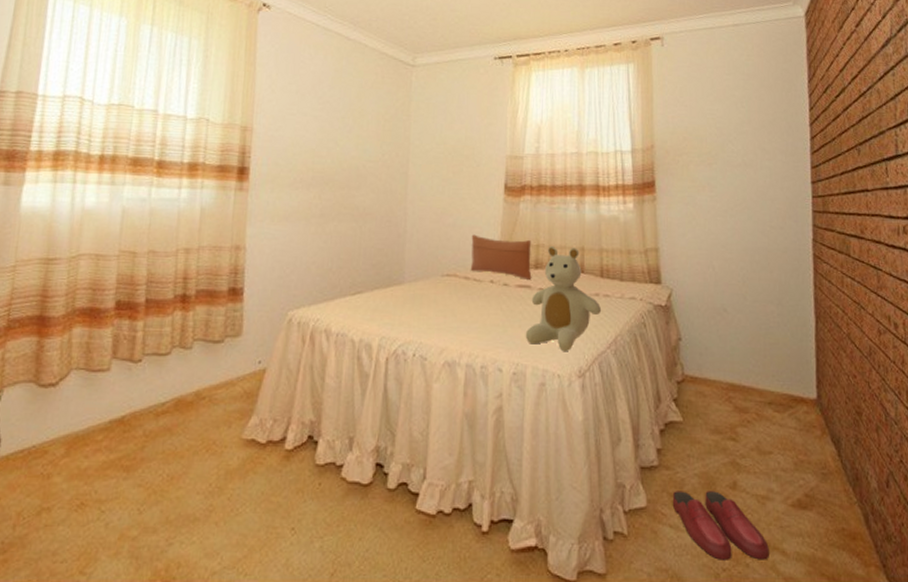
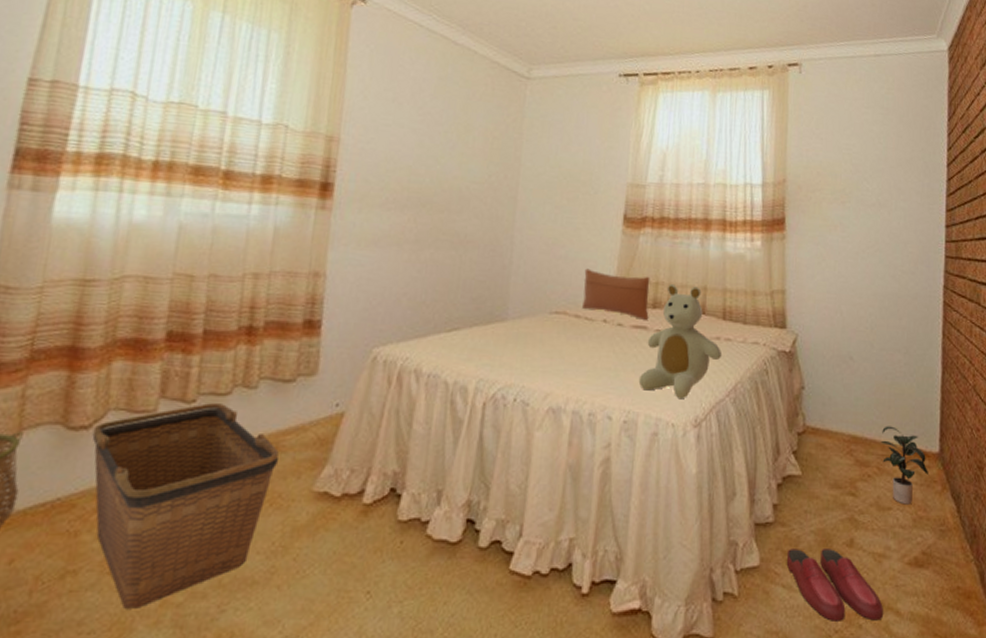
bicycle basket: none [58,362,212,541] -> present [92,403,279,609]
potted plant: none [758,374,808,449] -> present [880,426,929,505]

